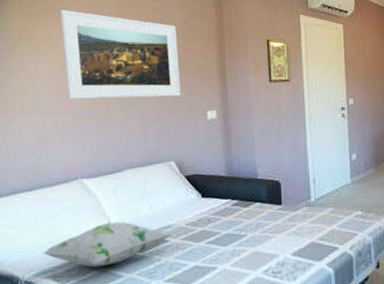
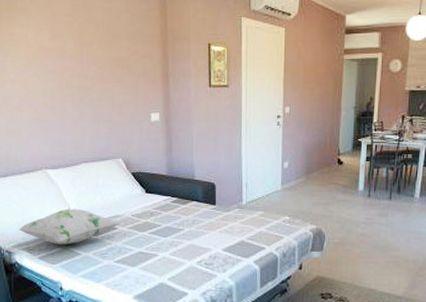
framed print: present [59,9,180,99] -> none [20,10,127,98]

